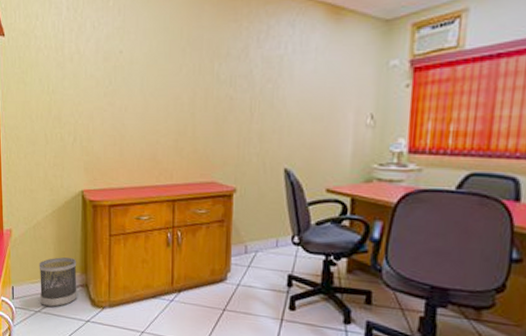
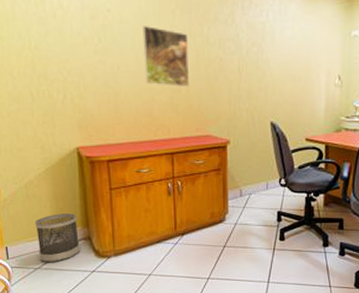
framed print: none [151,64,197,129] -> present [142,25,190,87]

